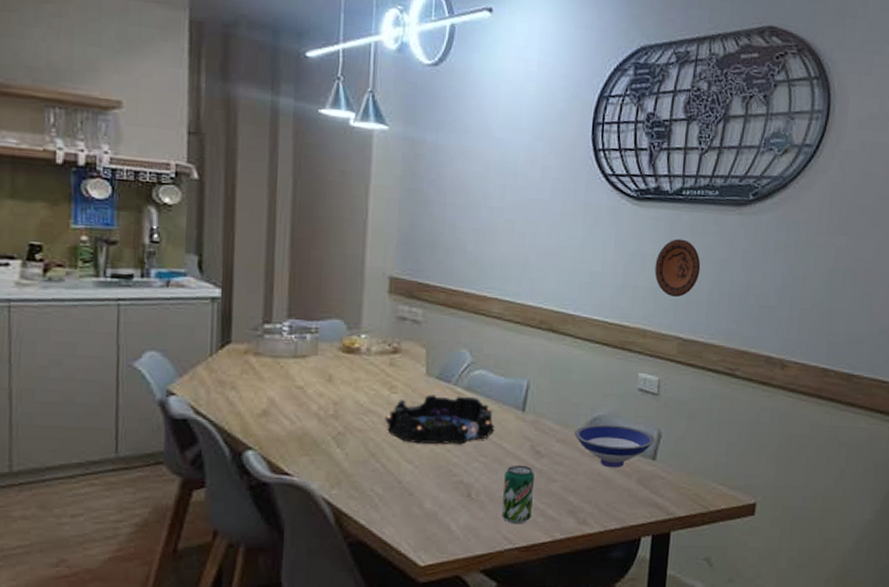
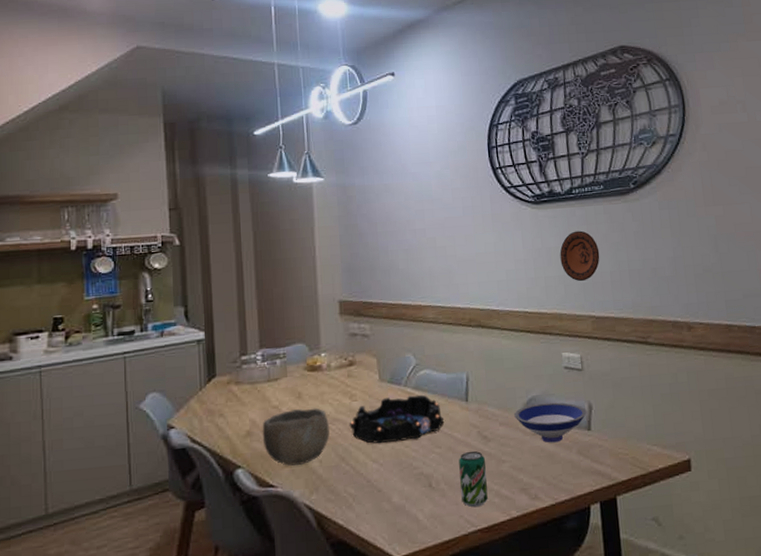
bowl: none [281,393,361,455] -> present [262,408,330,466]

